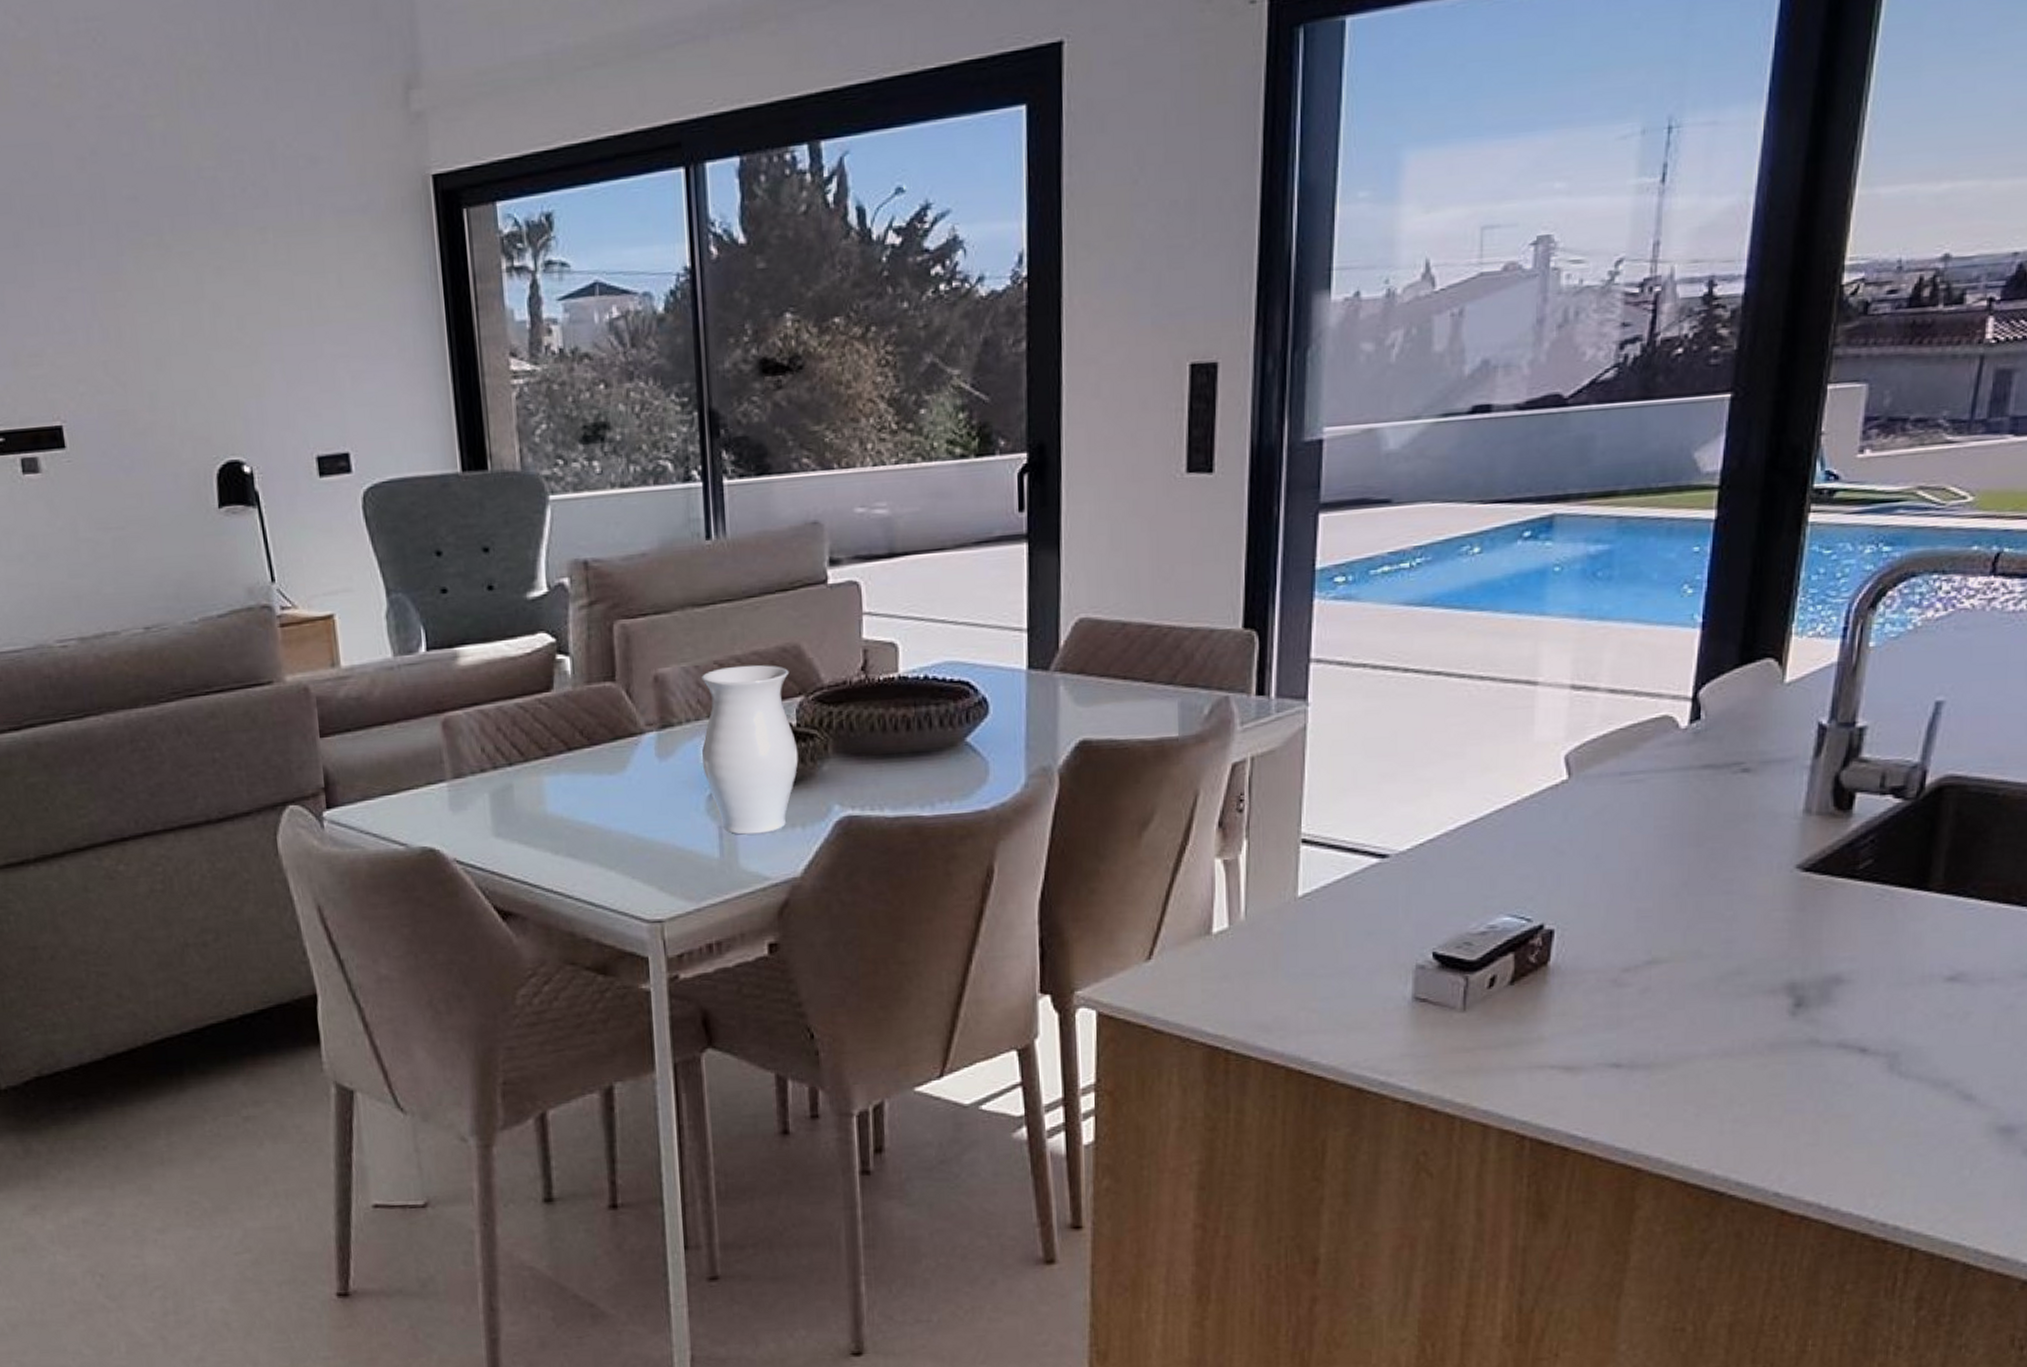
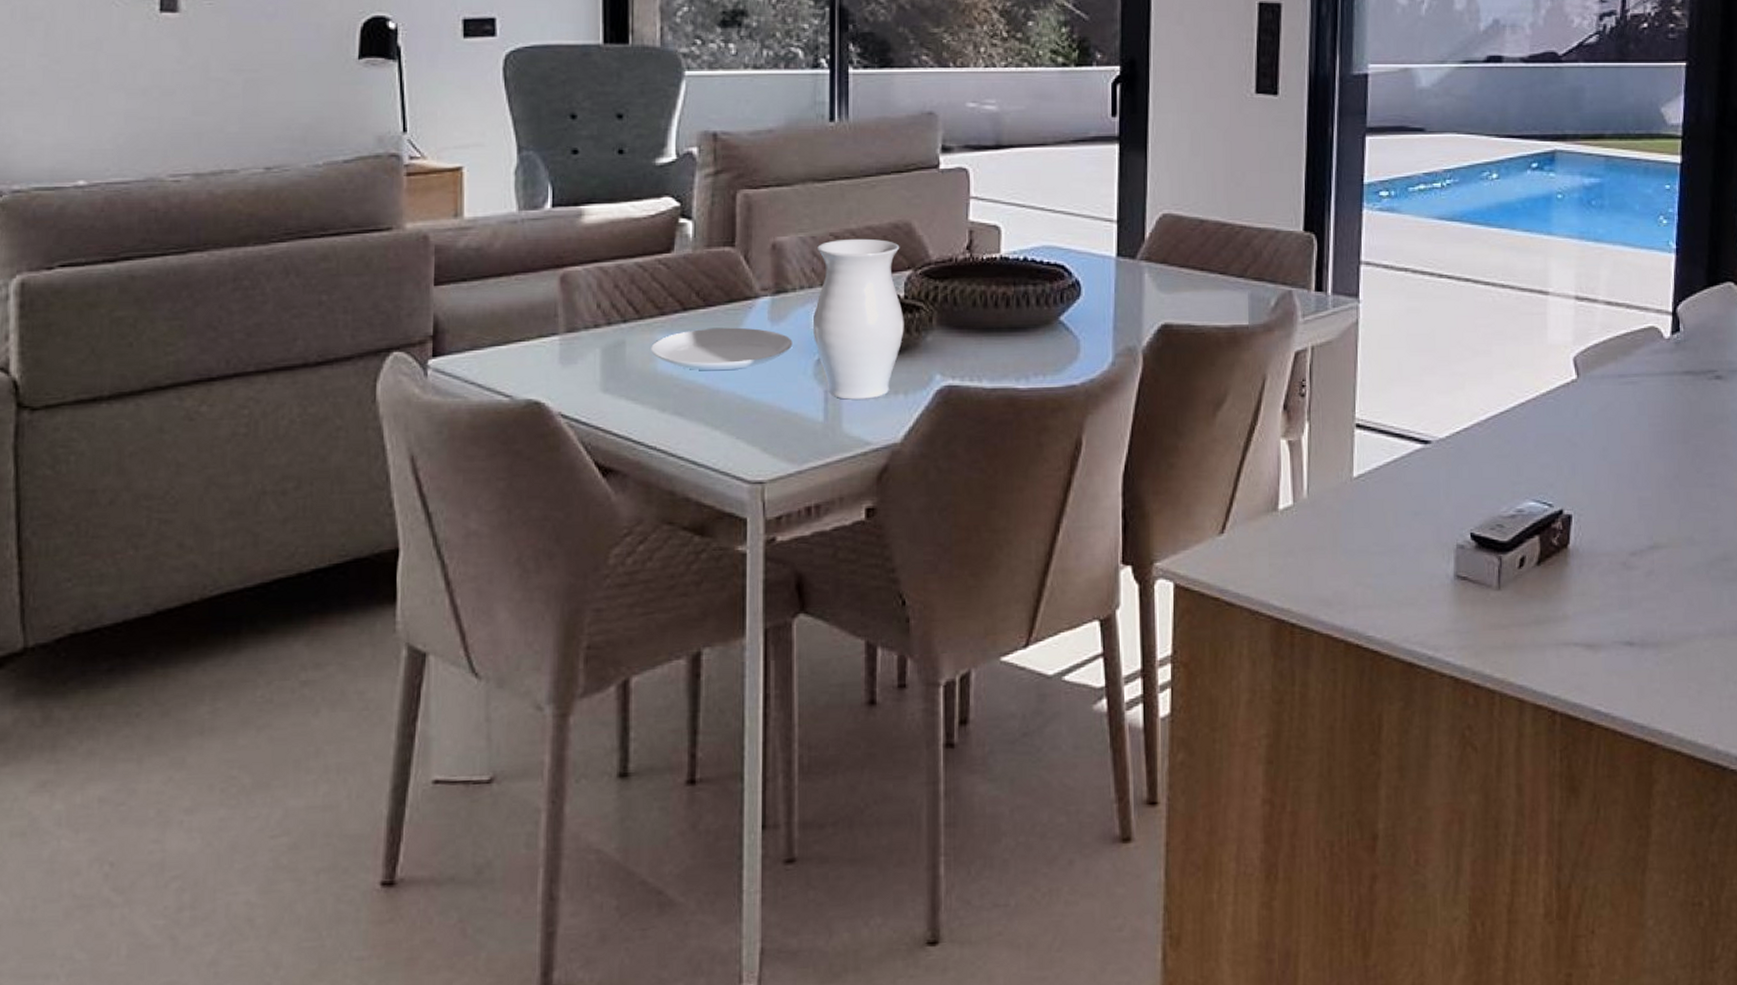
plate: none [539,765,683,811] -> present [651,327,793,371]

